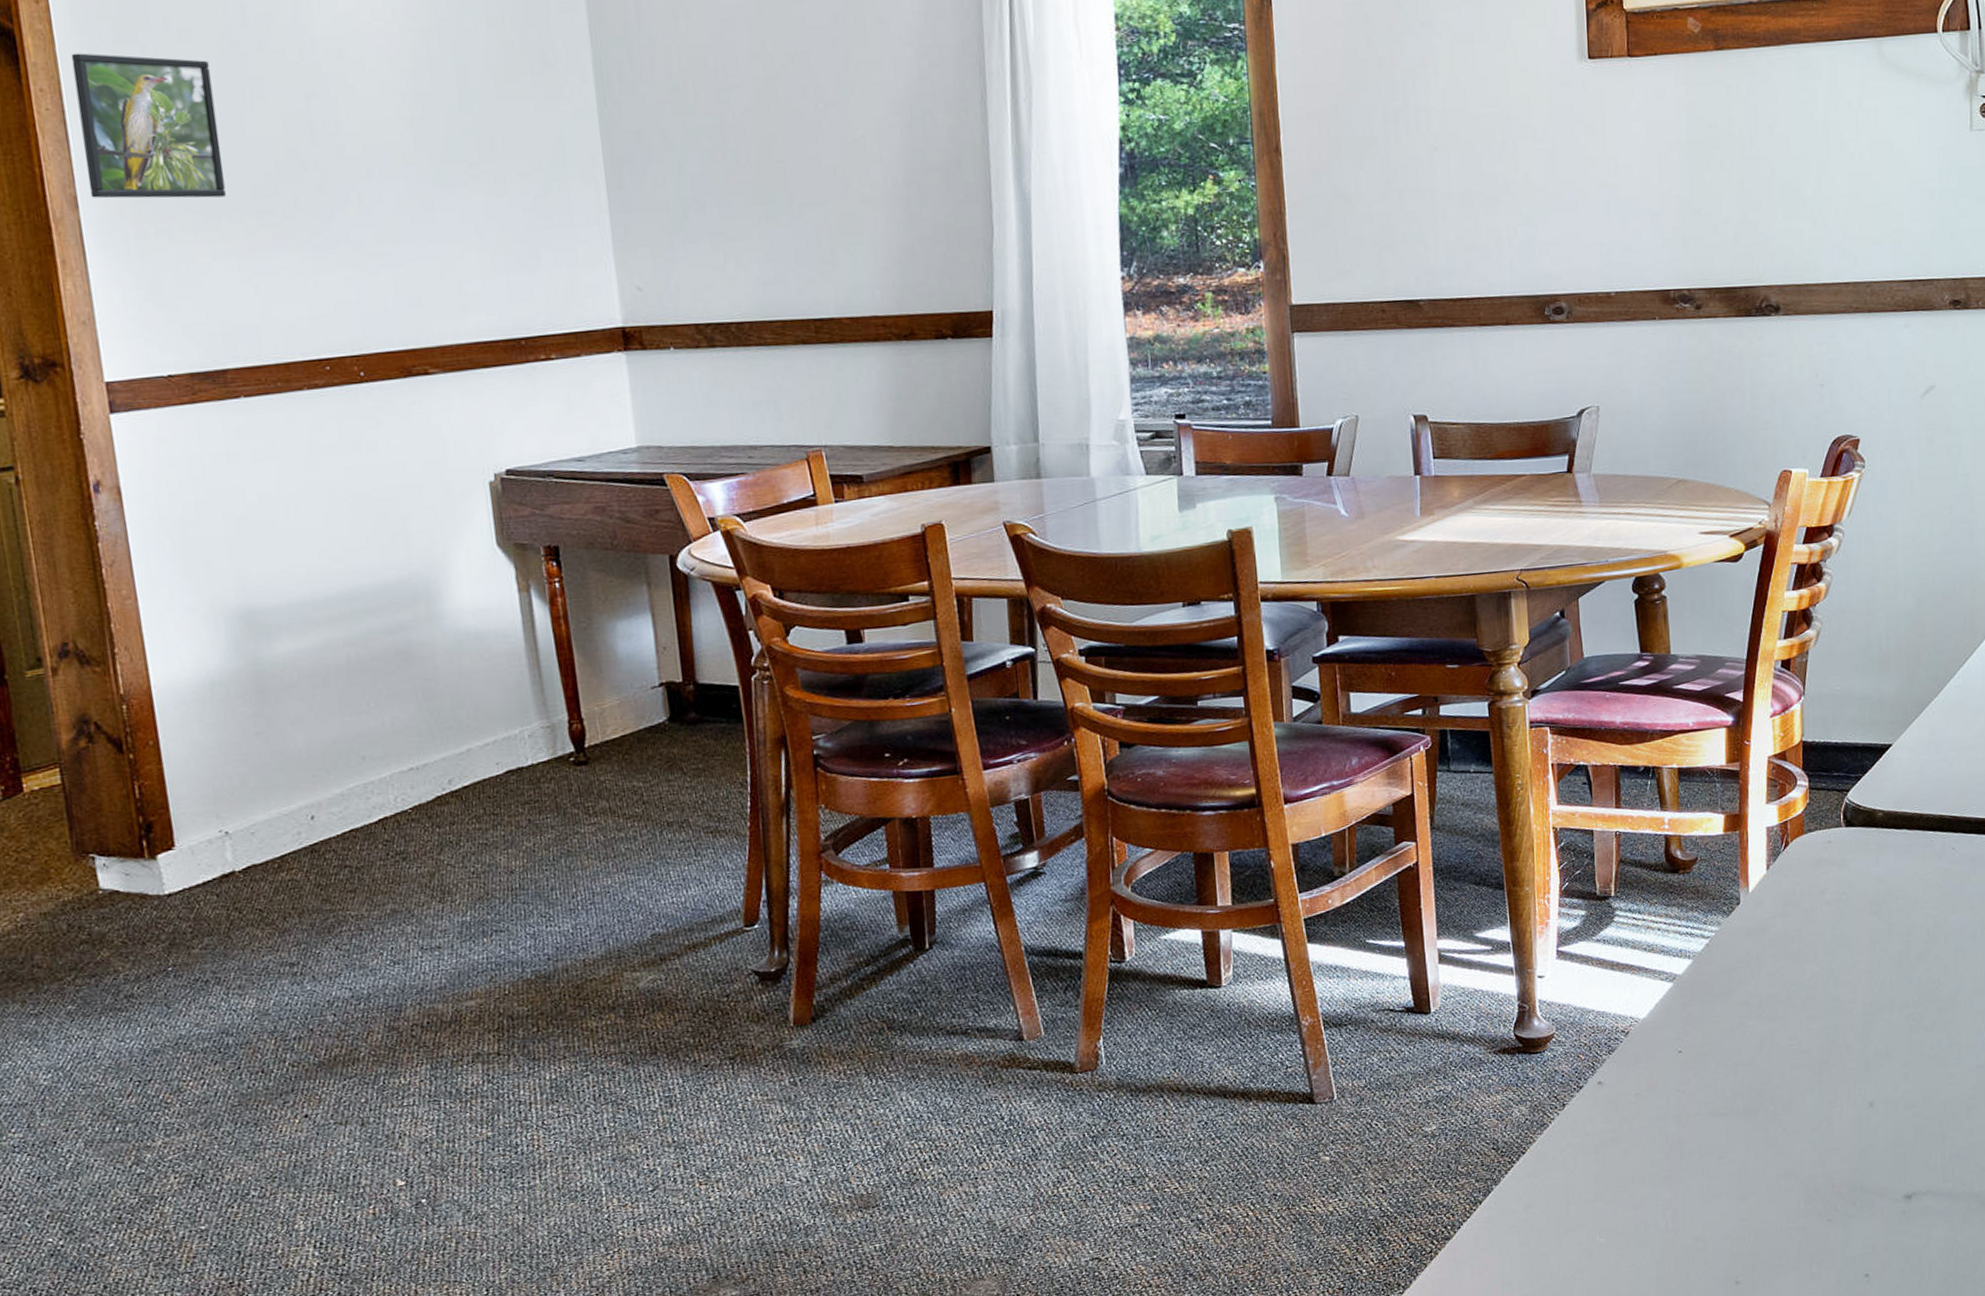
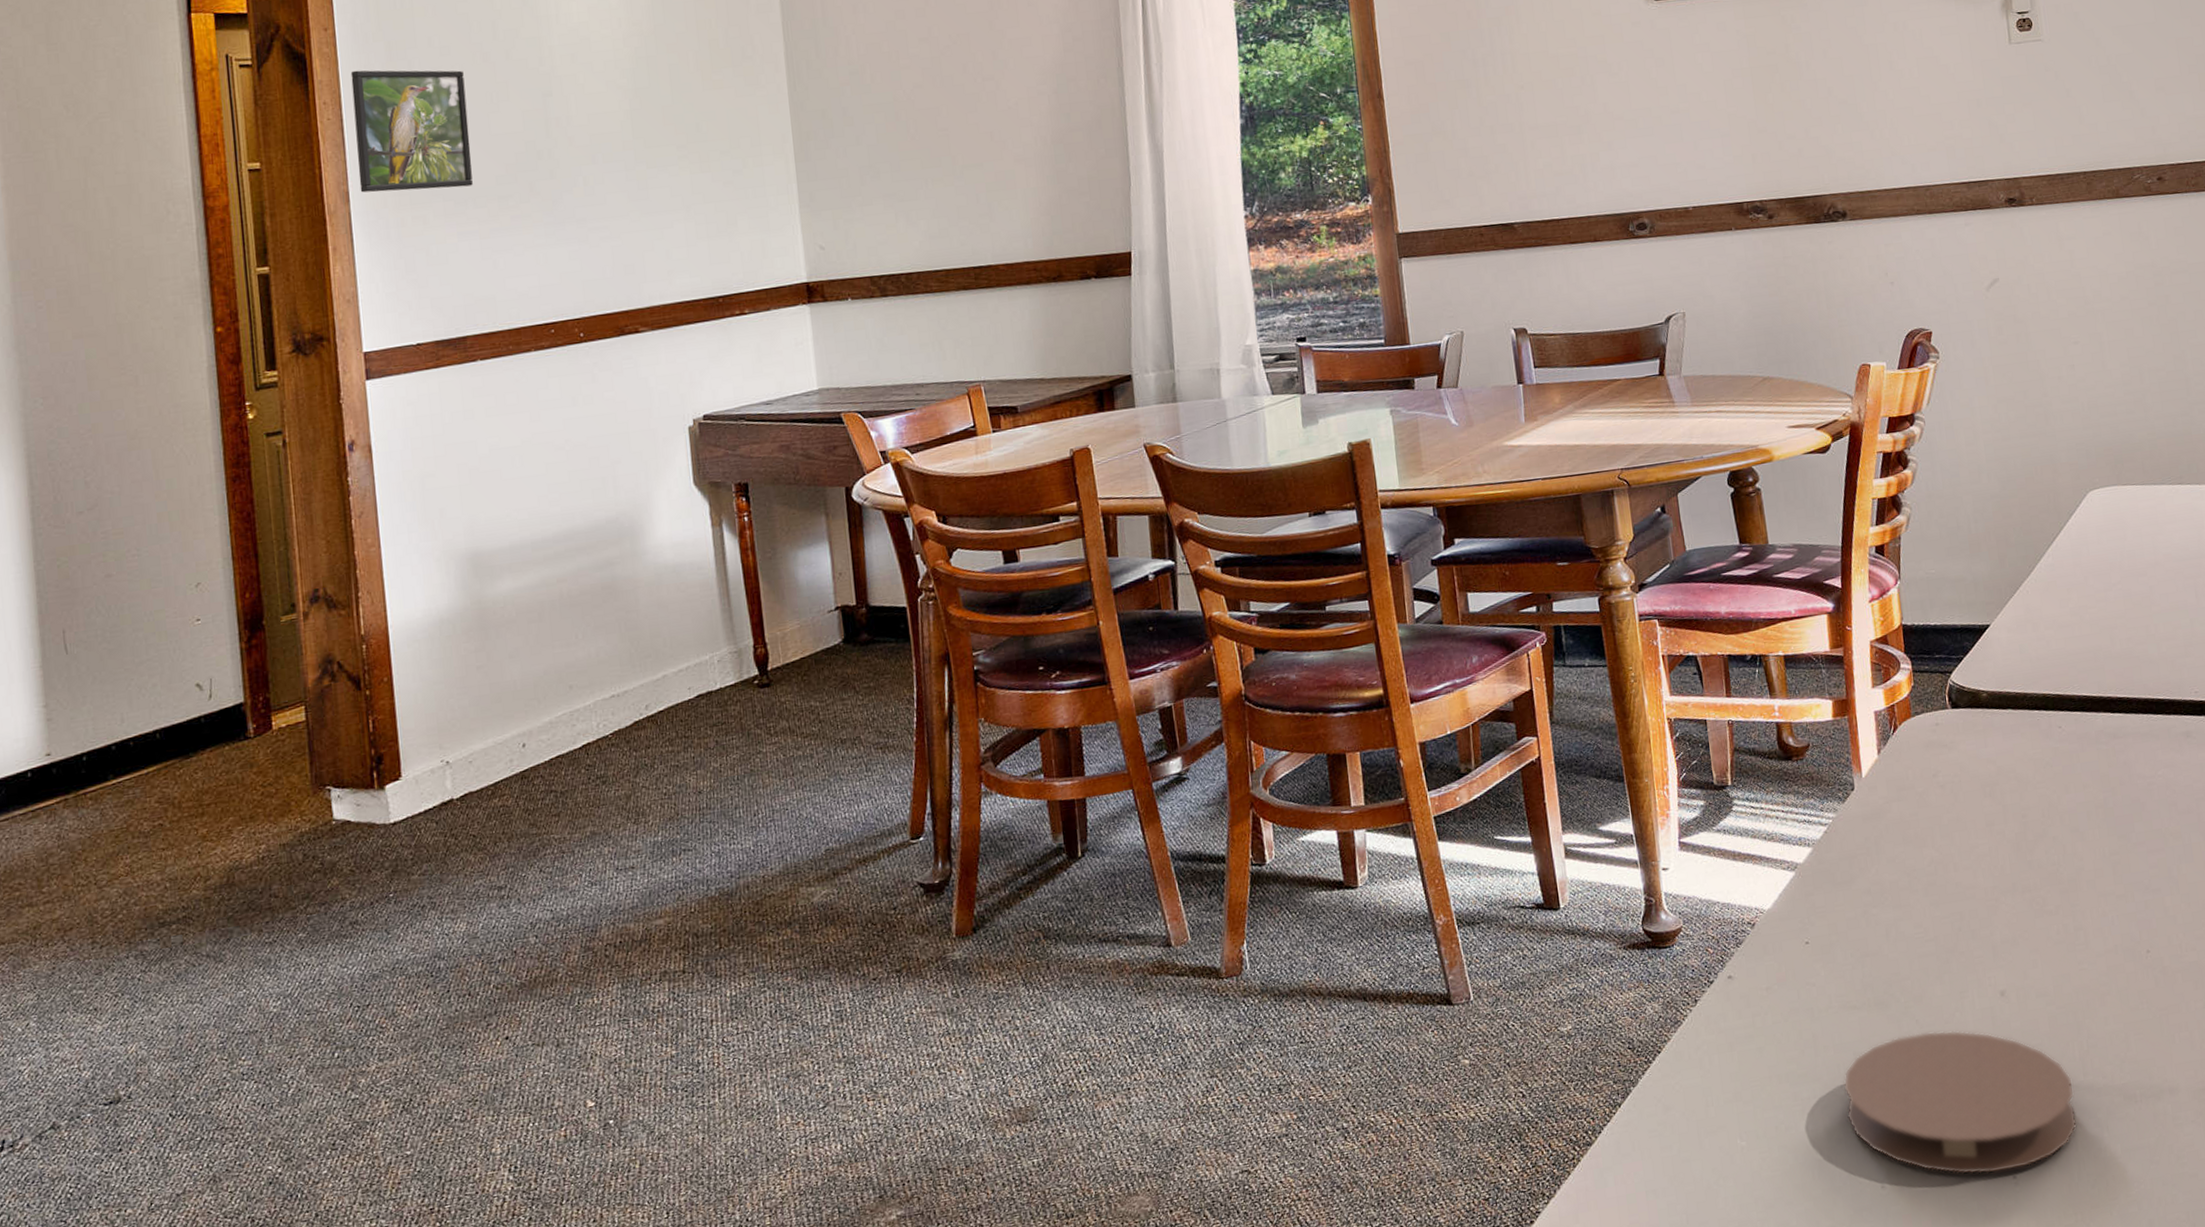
coaster: none [1706,1138,1933,1272] -> present [1843,1030,2078,1175]

